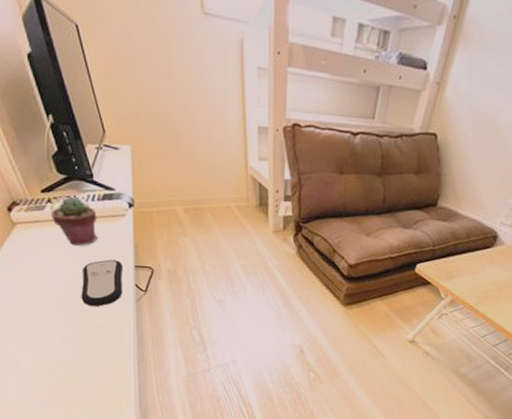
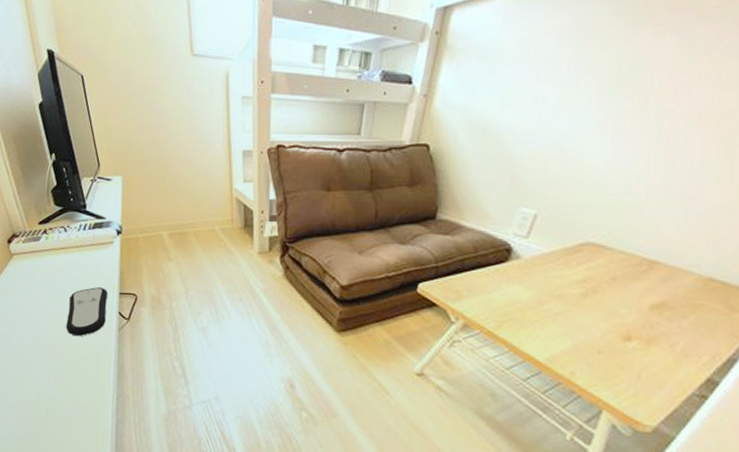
potted succulent: present [50,196,99,246] -> none [45,226,87,274]

